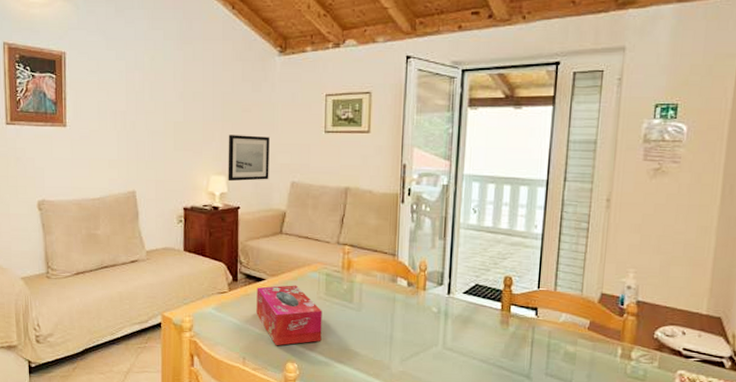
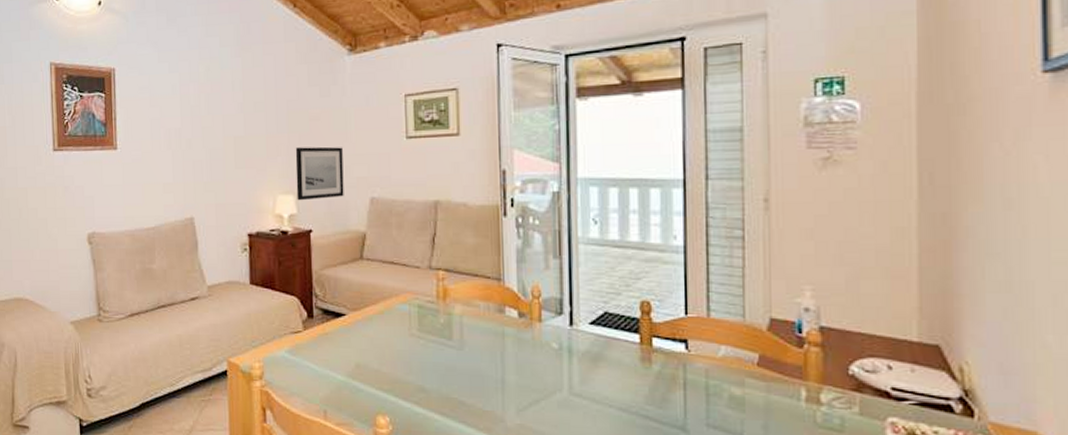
tissue box: present [256,285,322,346] -> none [336,320,417,396]

